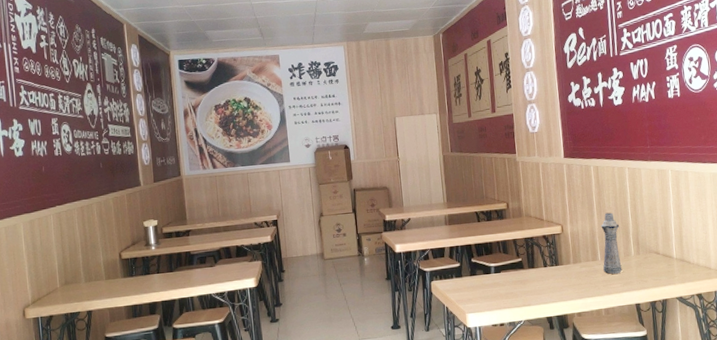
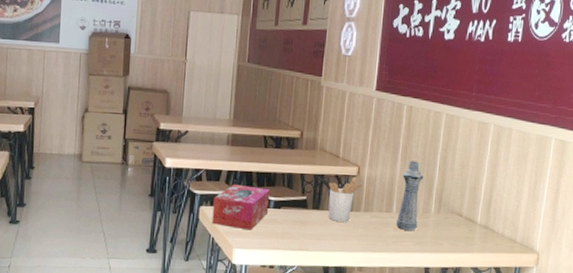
tissue box: none [441,257,491,296] -> present [212,185,270,230]
utensil holder: none [538,235,568,276] -> present [328,178,362,222]

